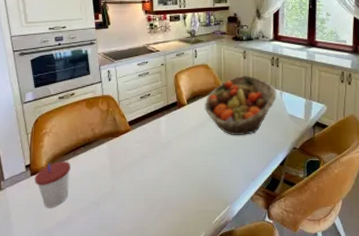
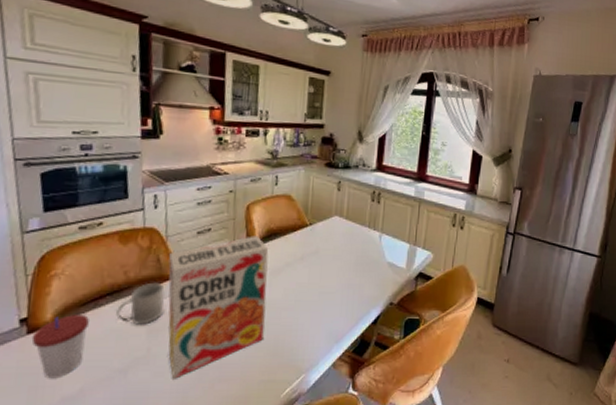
mug: none [89,136,122,168] -> present [116,282,165,325]
cereal box: none [121,98,196,209] -> present [167,236,269,379]
fruit basket: present [204,76,278,135] -> none [282,211,376,286]

